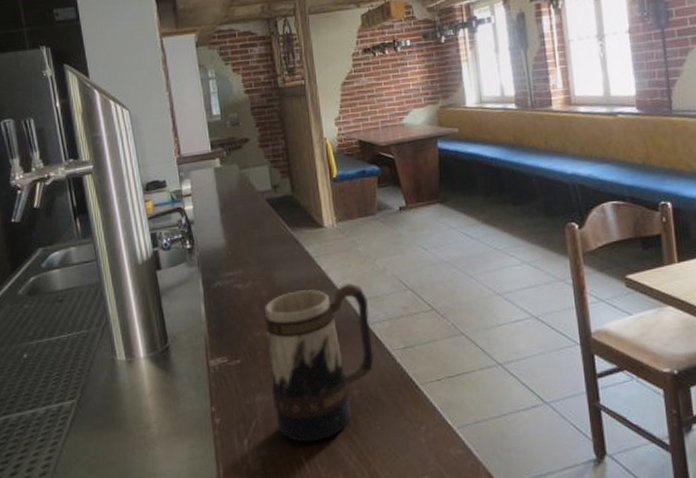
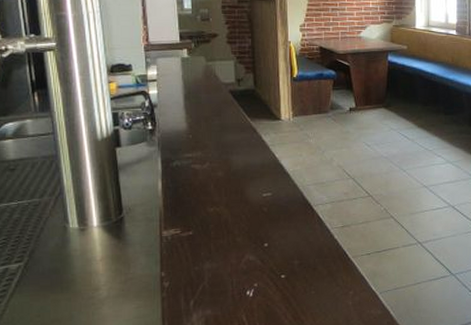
beer mug: present [264,283,374,443] -> none [219,170,315,304]

